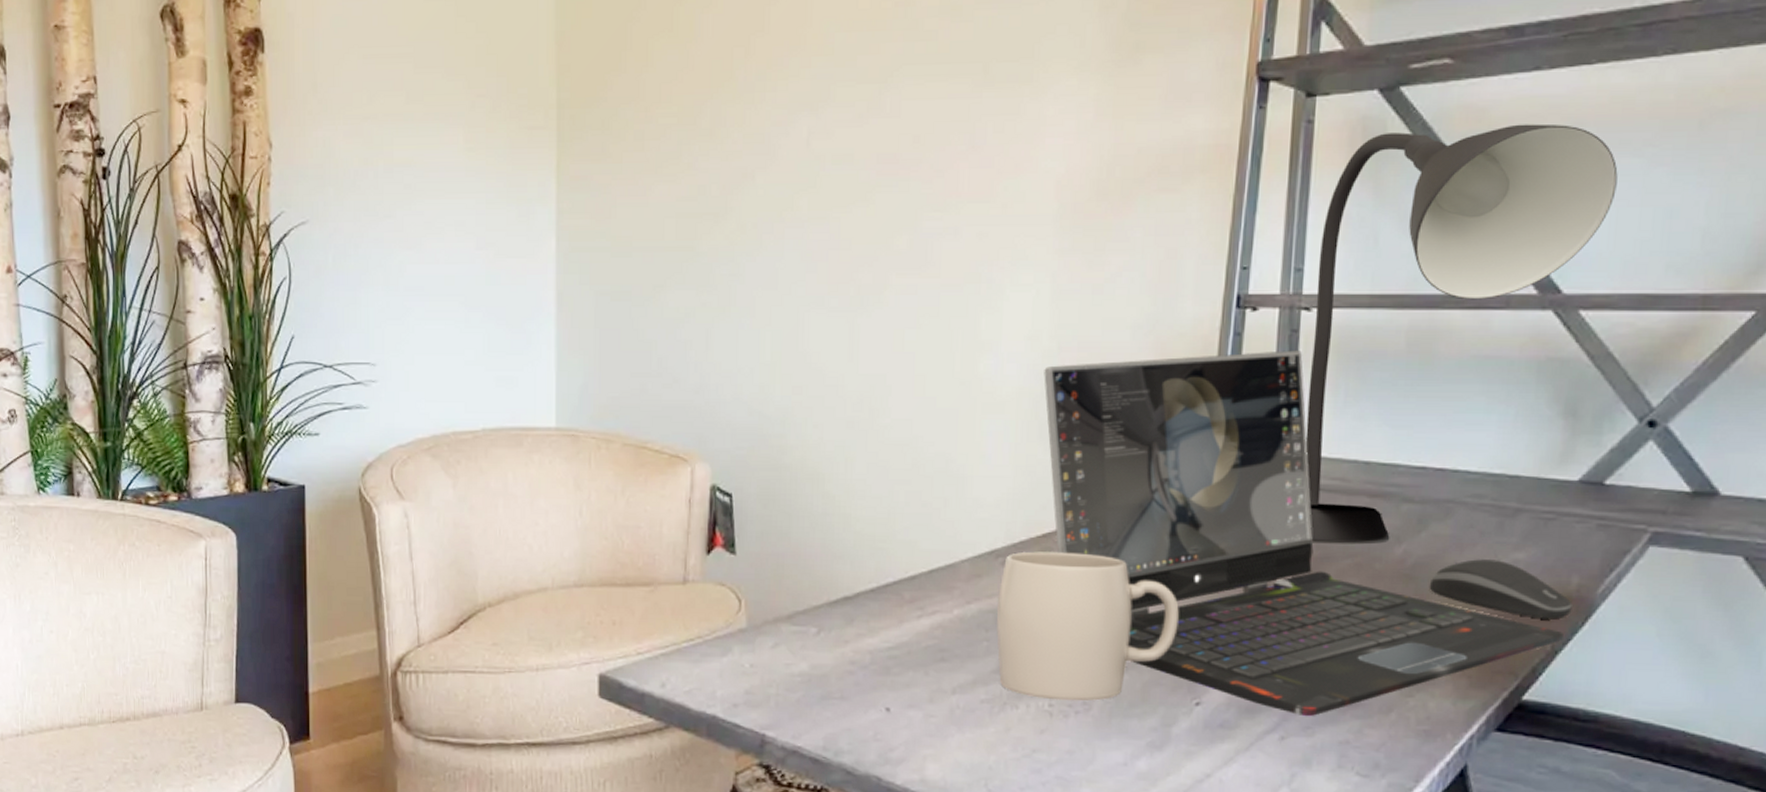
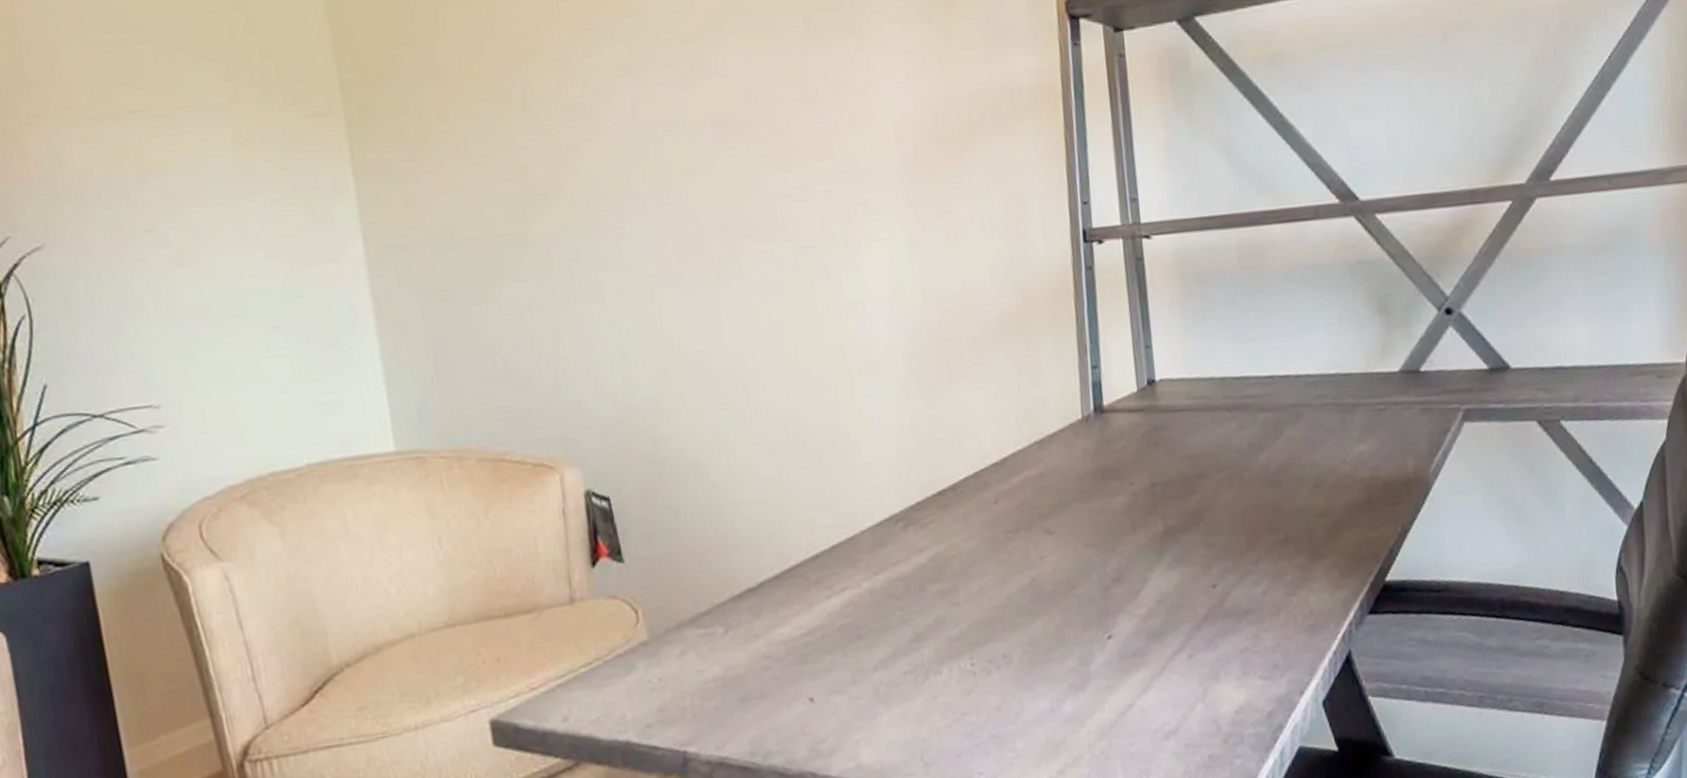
mug: present [996,551,1179,702] -> none [903,504,1080,660]
laptop computer: present [1044,350,1565,717] -> none [913,278,1411,632]
desk lamp: present [1305,123,1618,545] -> none [1149,44,1388,463]
computer mouse: present [1429,559,1572,620] -> none [1293,454,1413,504]

